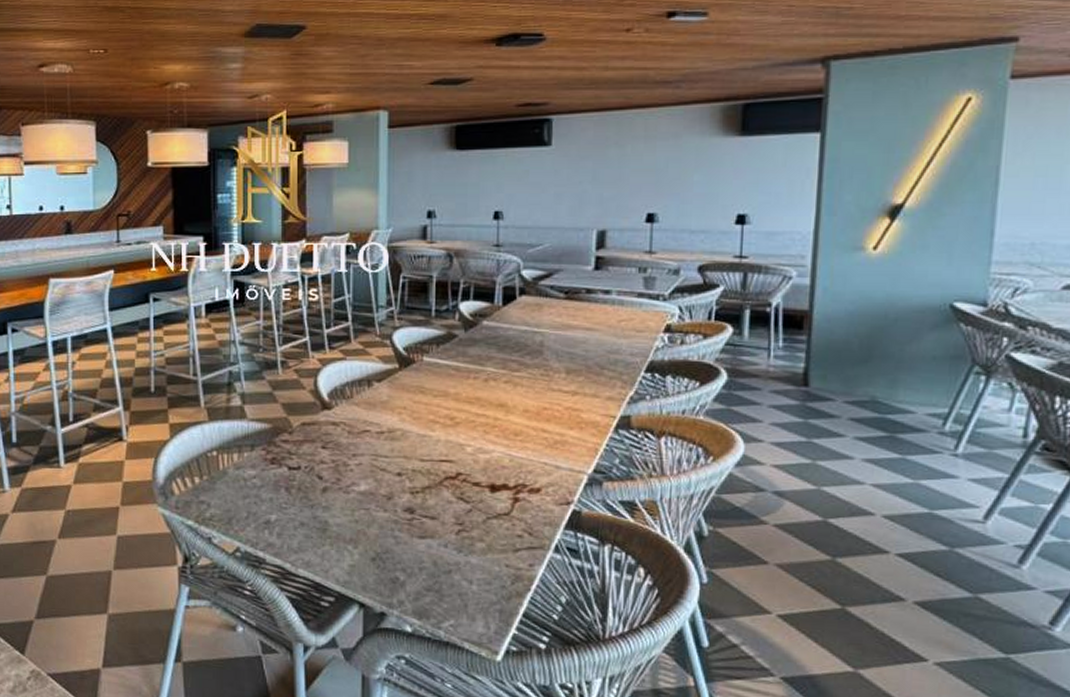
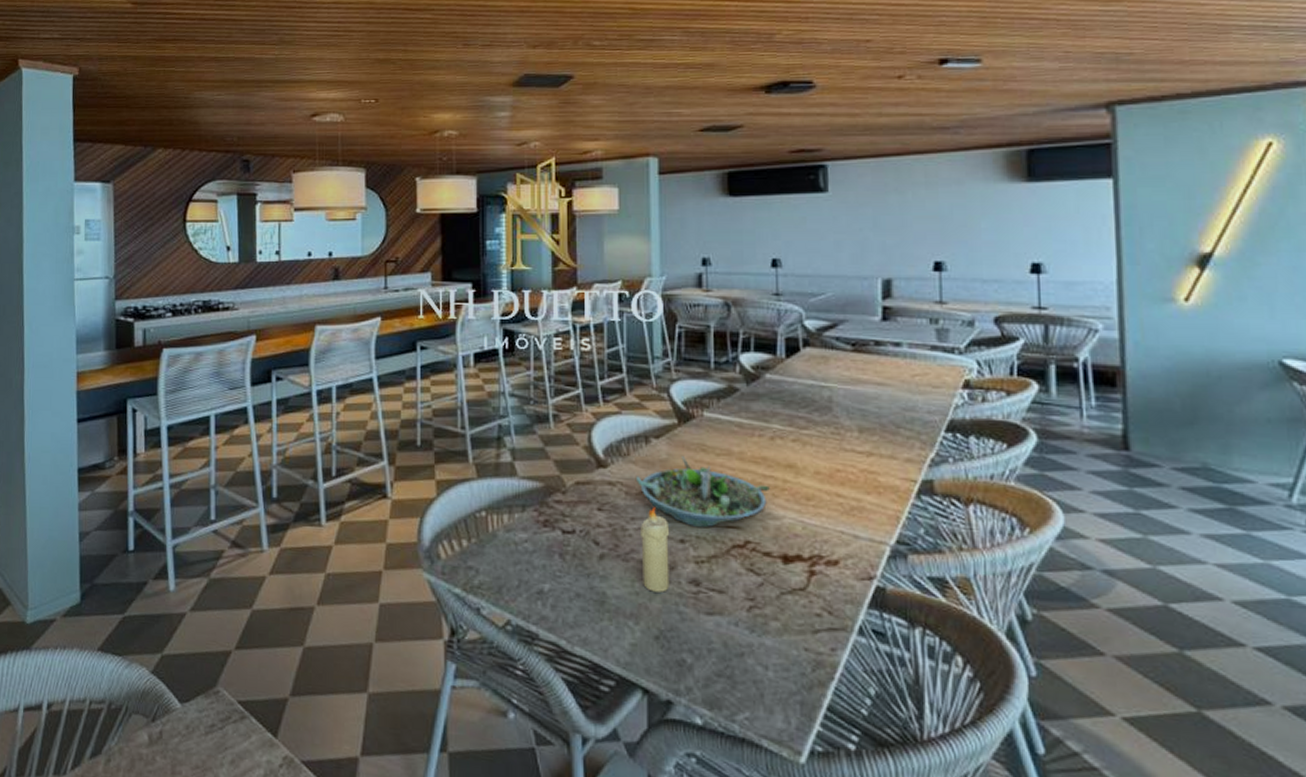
succulent planter: none [357,397,482,463] -> present [635,455,770,528]
candle: none [361,444,388,520] -> present [640,507,670,593]

